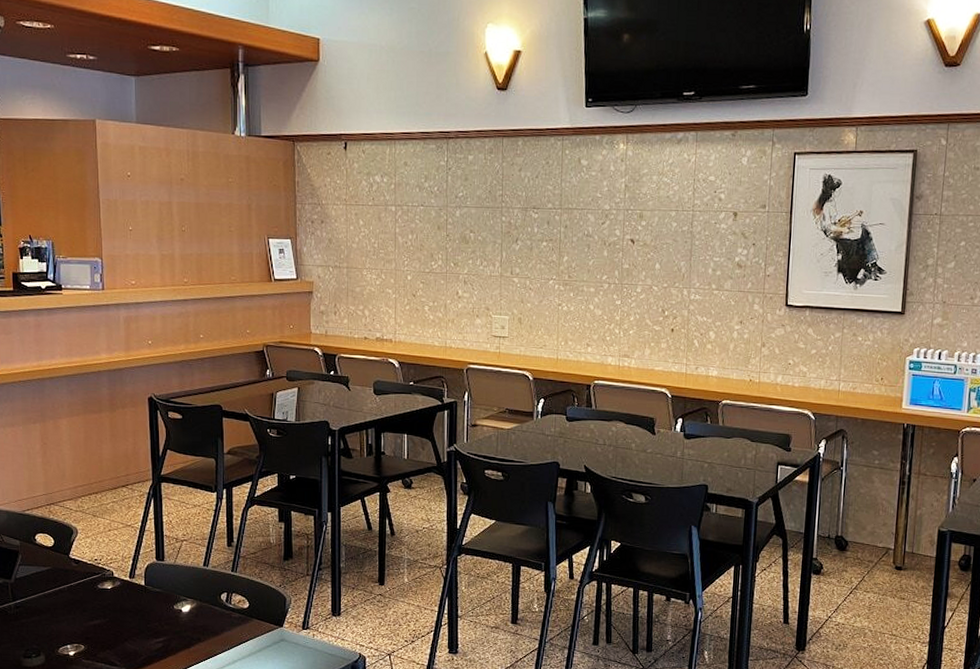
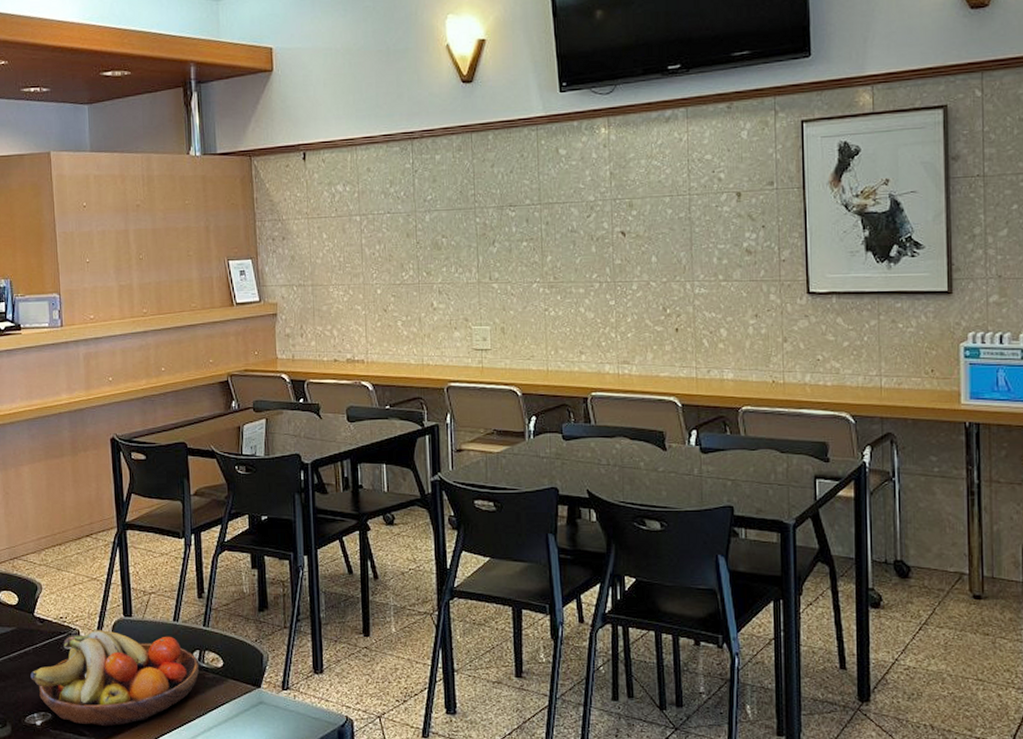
fruit bowl: none [64,572,227,658] -> present [30,630,200,727]

